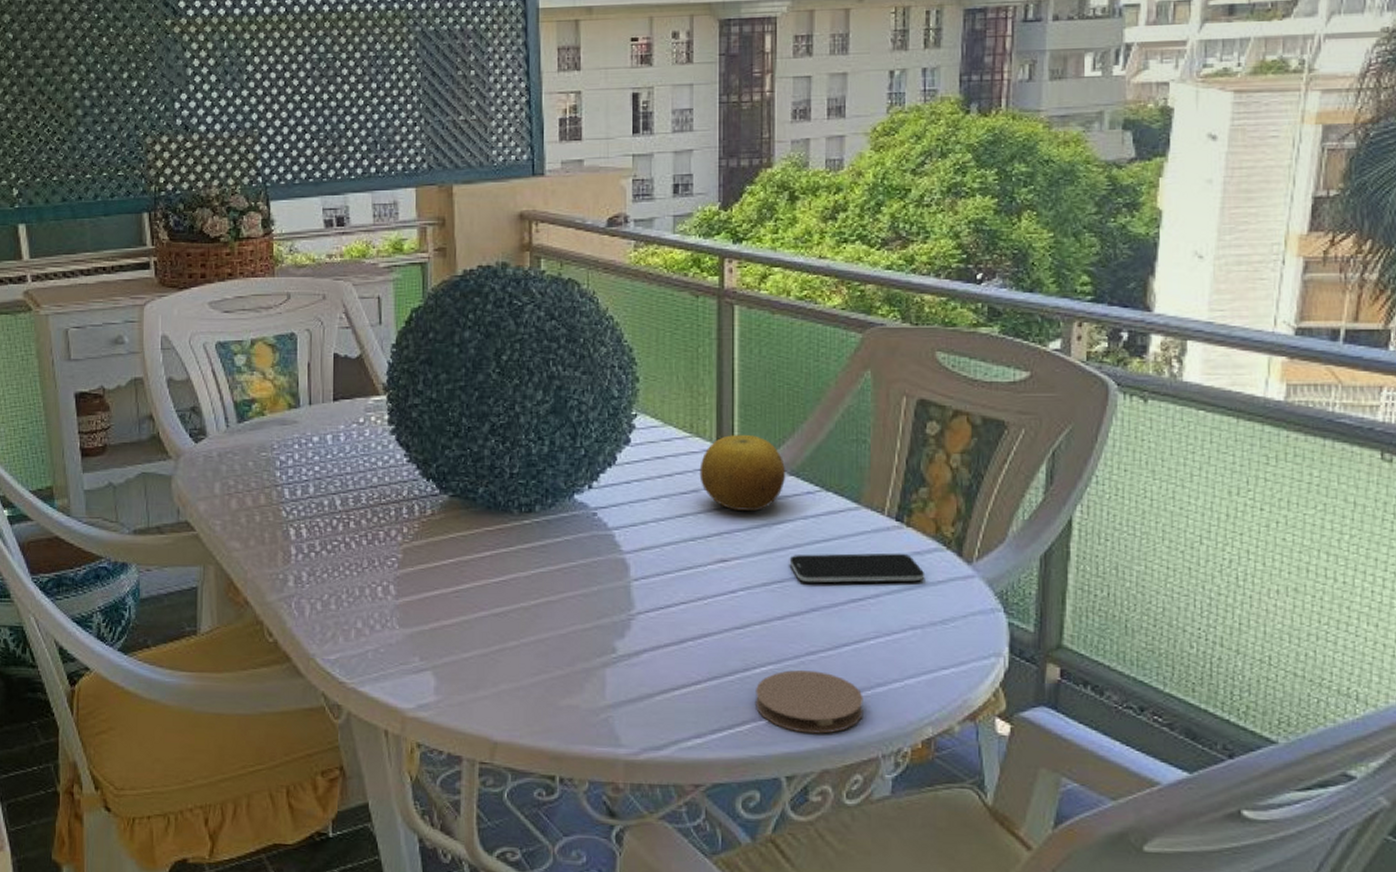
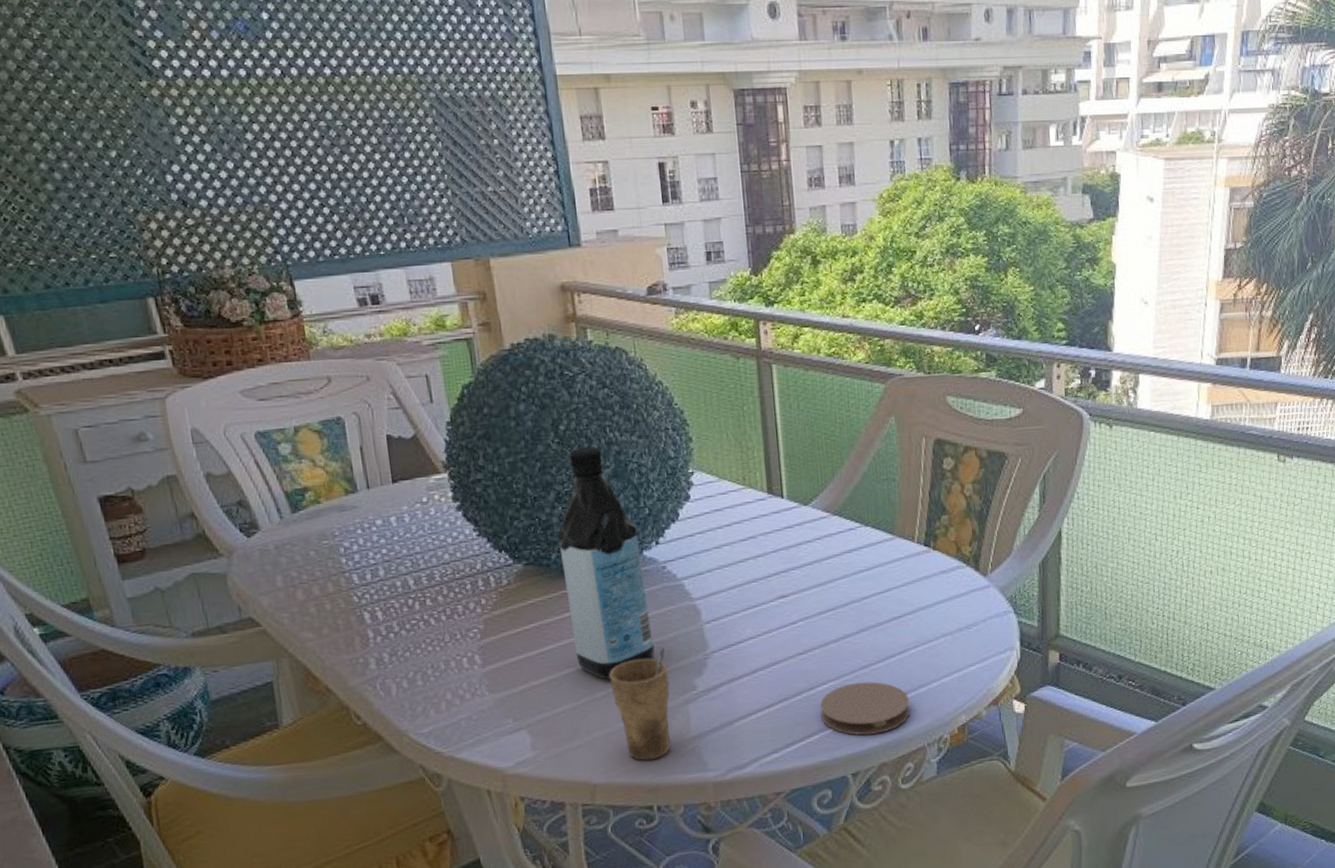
water bottle: none [487,378,575,628] -> present [557,446,655,679]
cup: none [524,601,587,724] -> present [609,647,671,761]
fruit: present [699,434,786,511] -> none [754,482,831,551]
smartphone: present [789,552,924,584] -> none [839,573,950,608]

